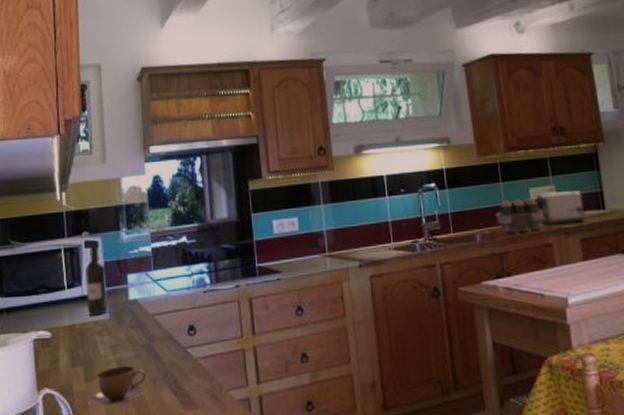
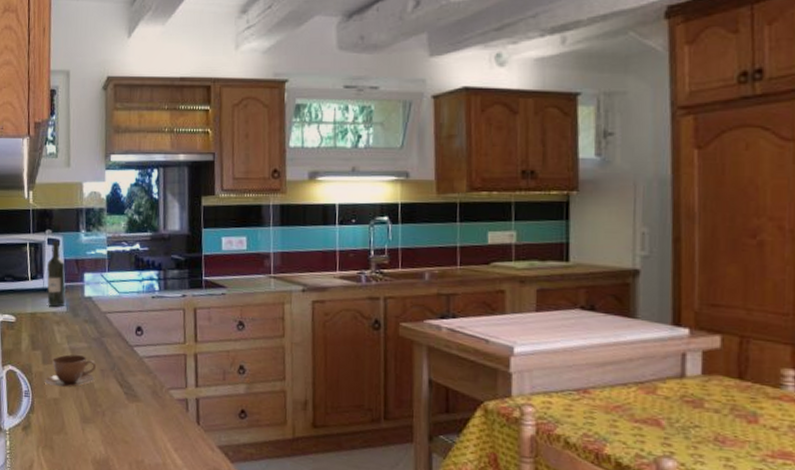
spice rack: present [495,198,544,233] -> none [447,241,500,275]
toaster: present [536,191,585,226] -> none [494,238,548,272]

